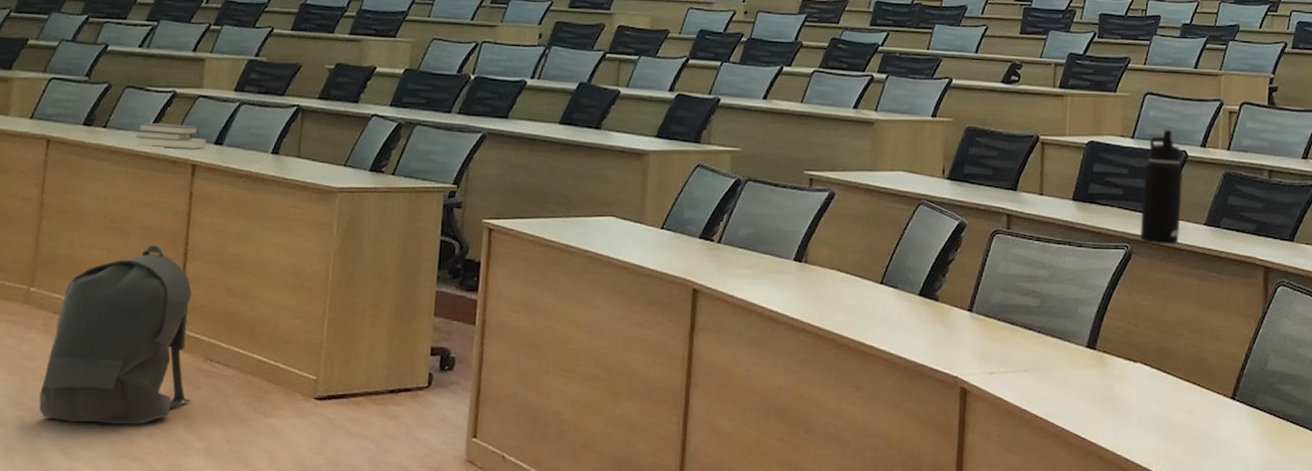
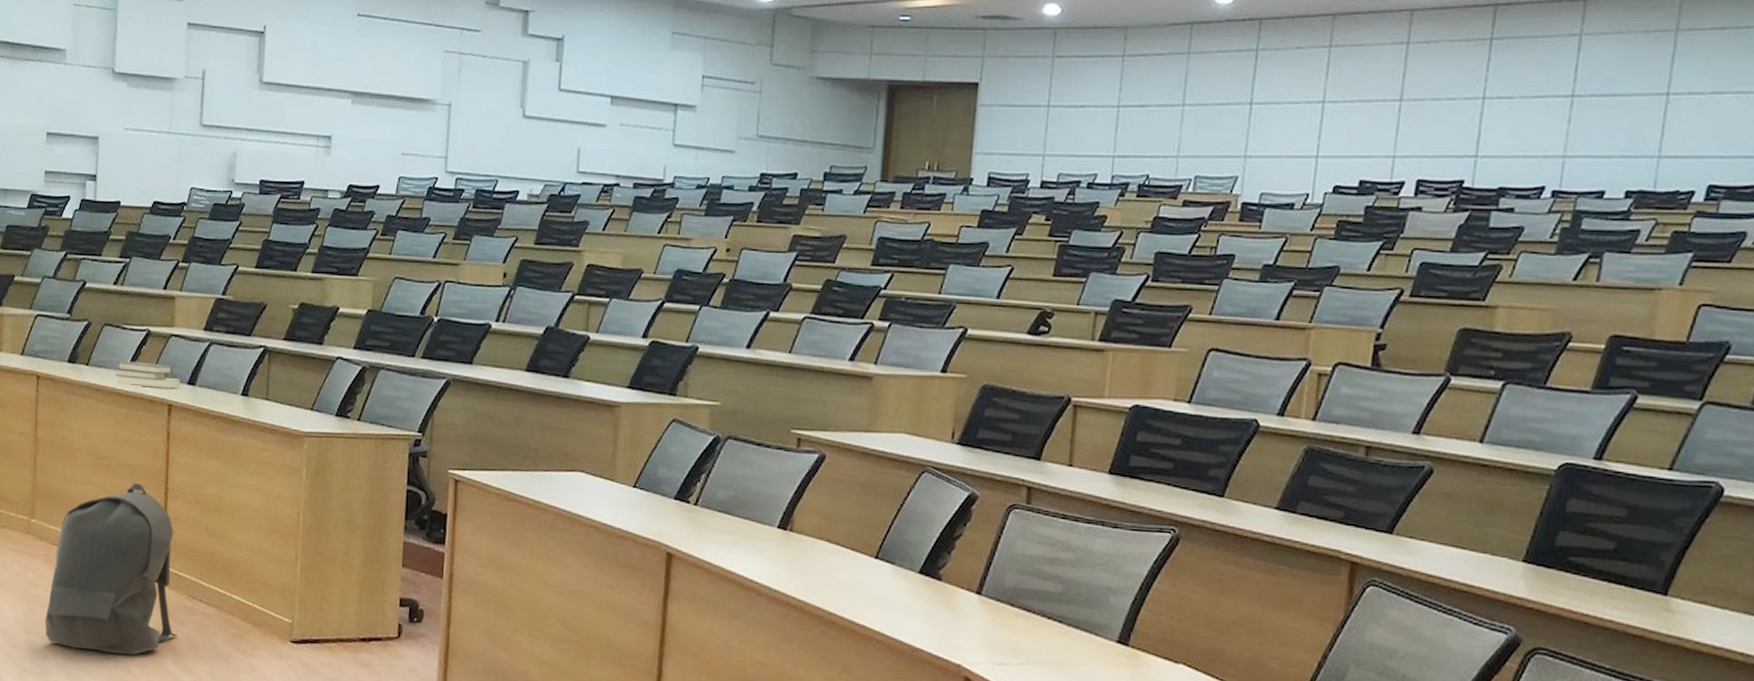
water bottle: present [1140,129,1183,244] -> none [1192,393,1252,530]

